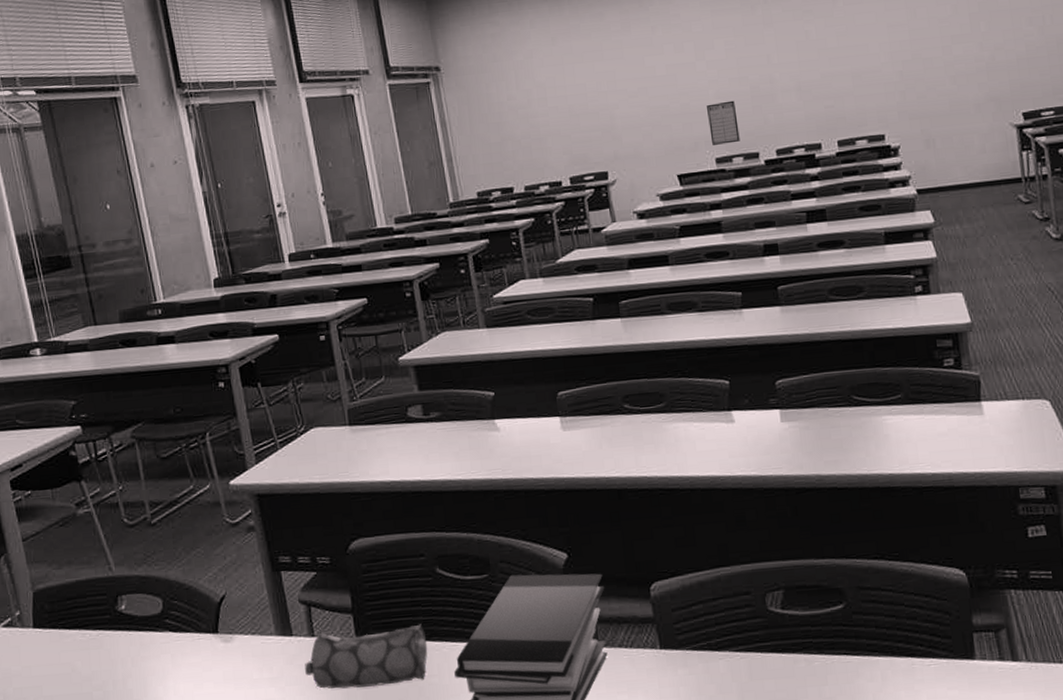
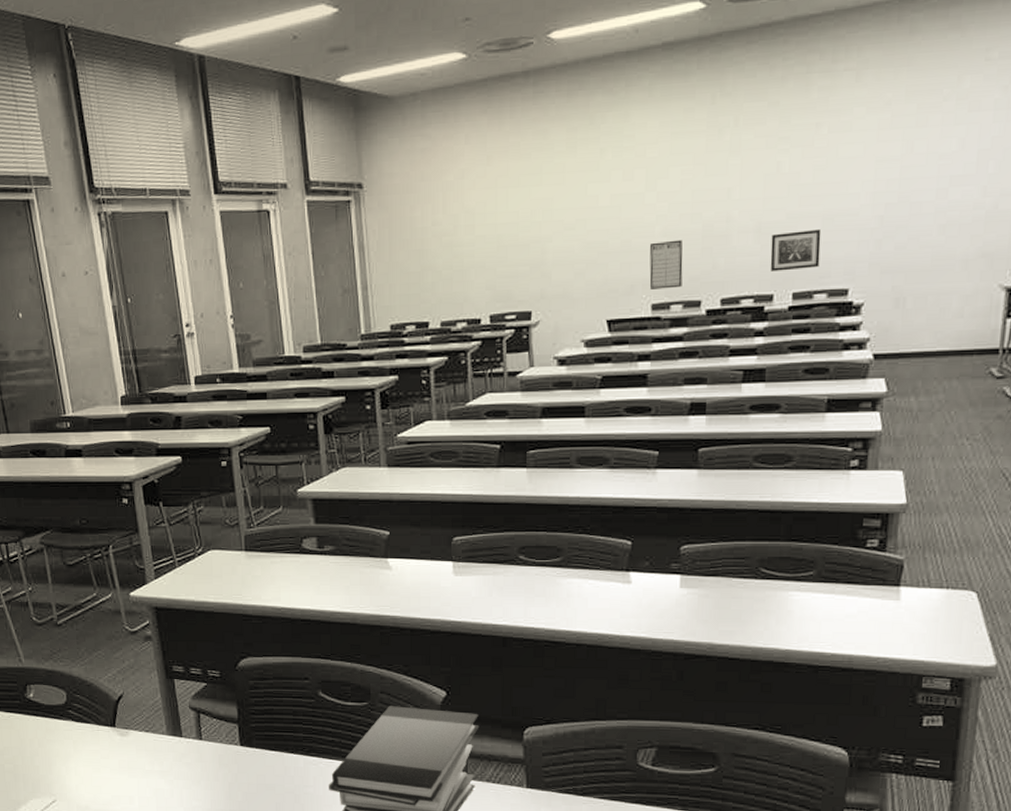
pencil case: present [305,624,428,689] -> none [192,737,306,790]
wall art: none [811,84,856,123] -> present [770,228,822,272]

